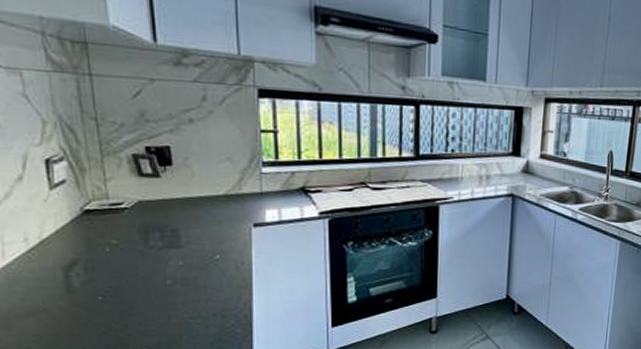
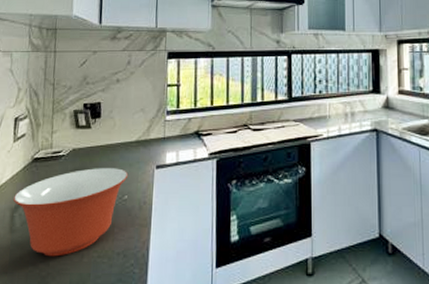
mixing bowl: none [63,224,219,318] -> present [12,168,129,257]

